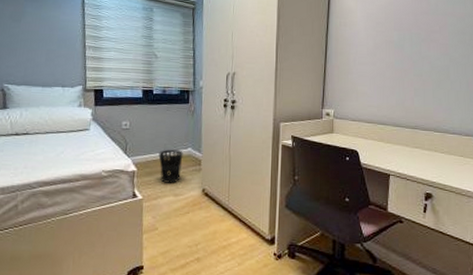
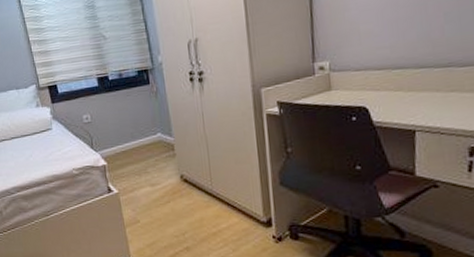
wastebasket: present [158,149,183,183] -> none [126,136,155,174]

